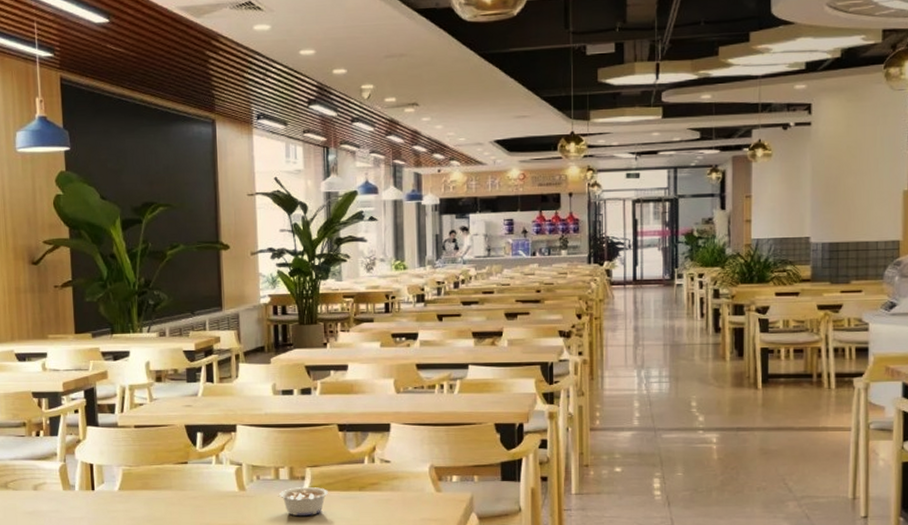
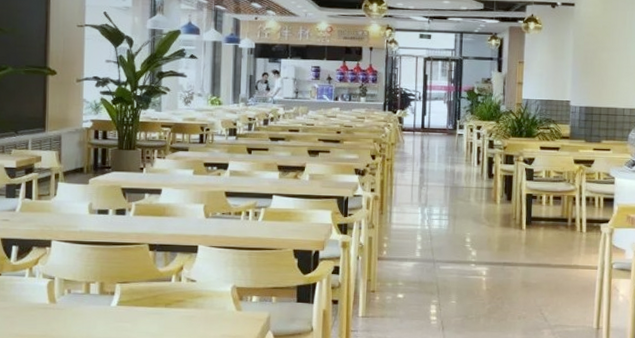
legume: present [277,487,329,517] -> none [86,302,137,330]

